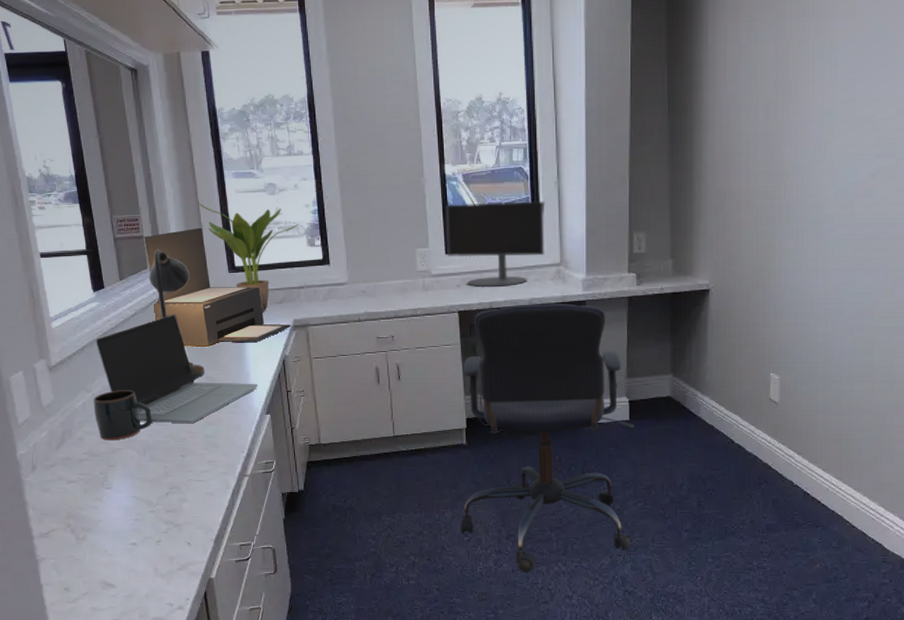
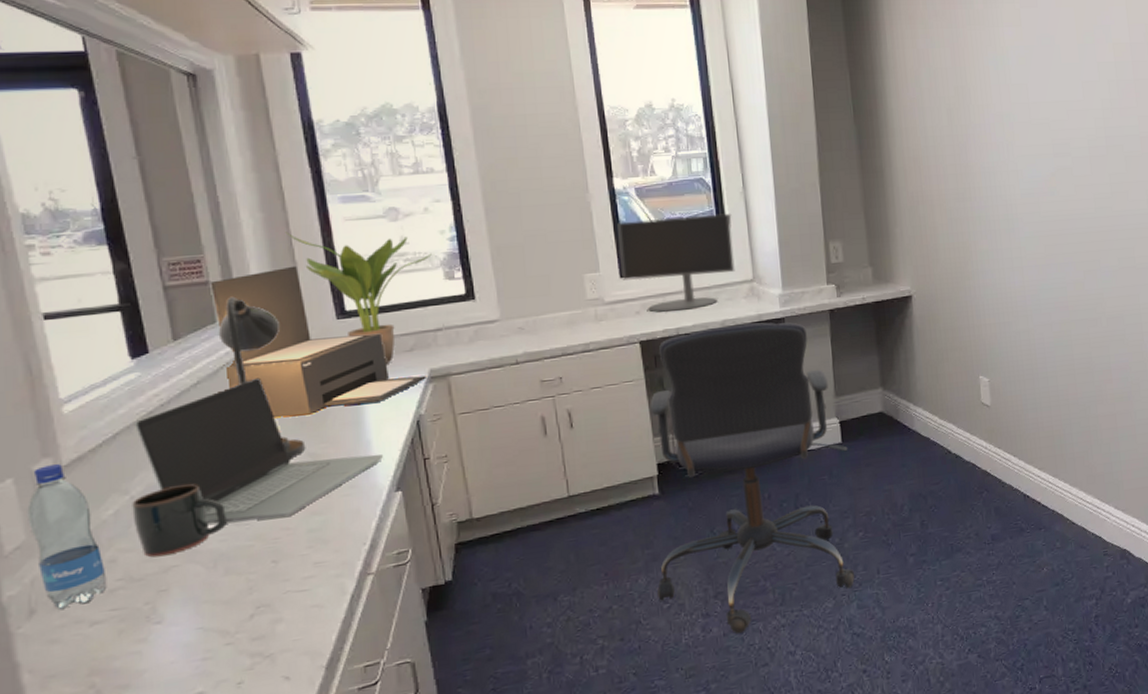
bottle: none [31,365,78,469] -> present [27,464,107,610]

